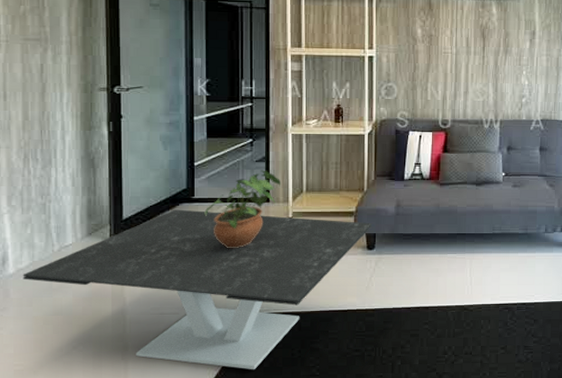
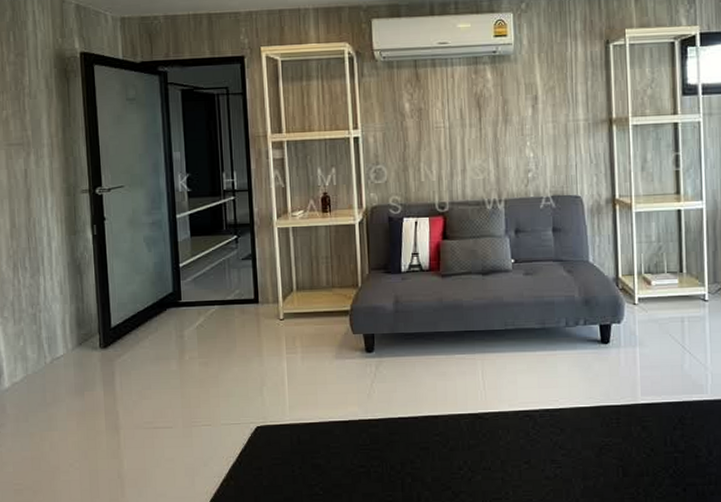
coffee table: present [22,209,371,370] -> none [18,314,369,489]
potted plant: present [204,170,281,249] -> none [192,268,270,356]

